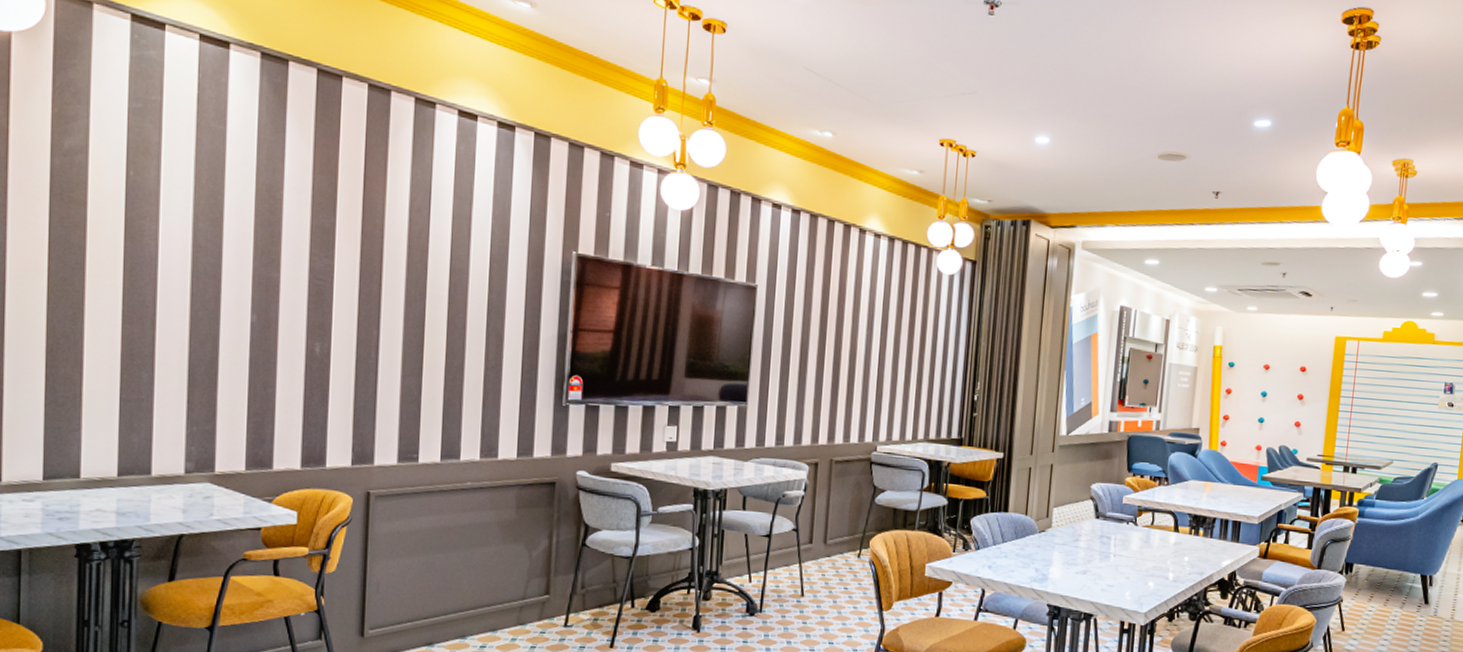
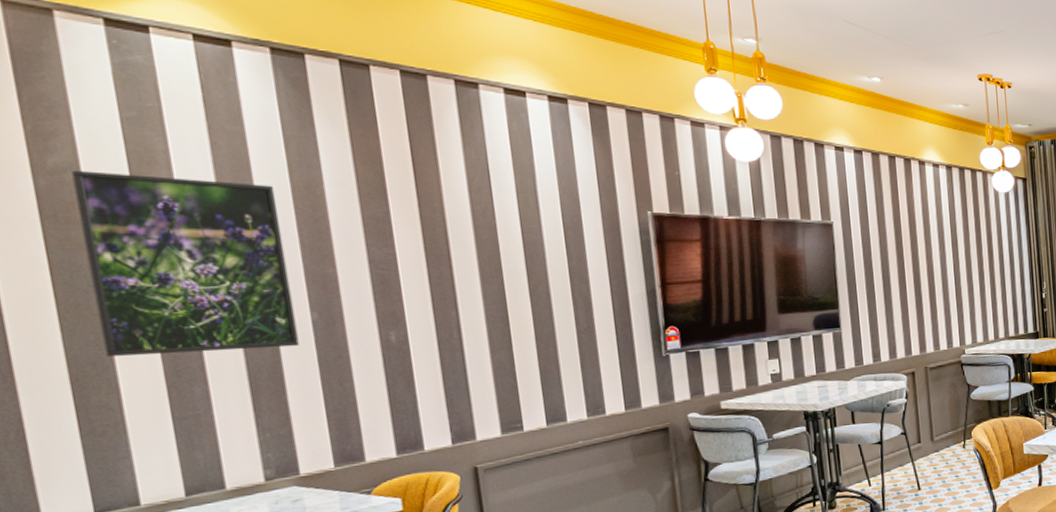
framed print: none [77,153,242,346] -> present [72,170,299,356]

